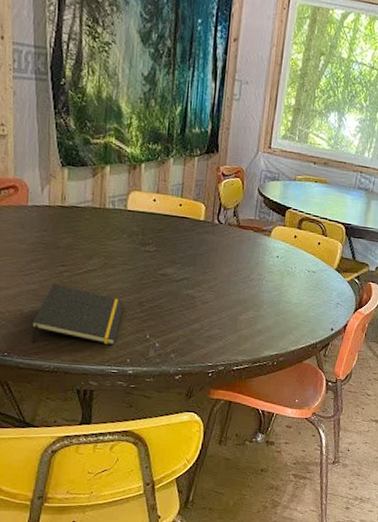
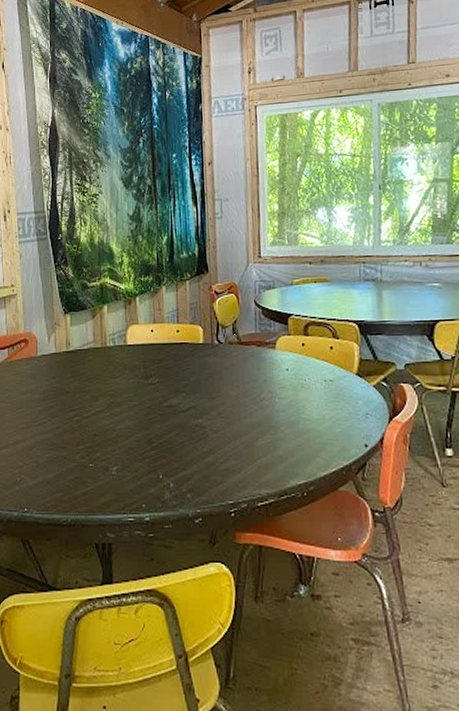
notepad: present [30,284,125,346] -> none [46,431,134,496]

